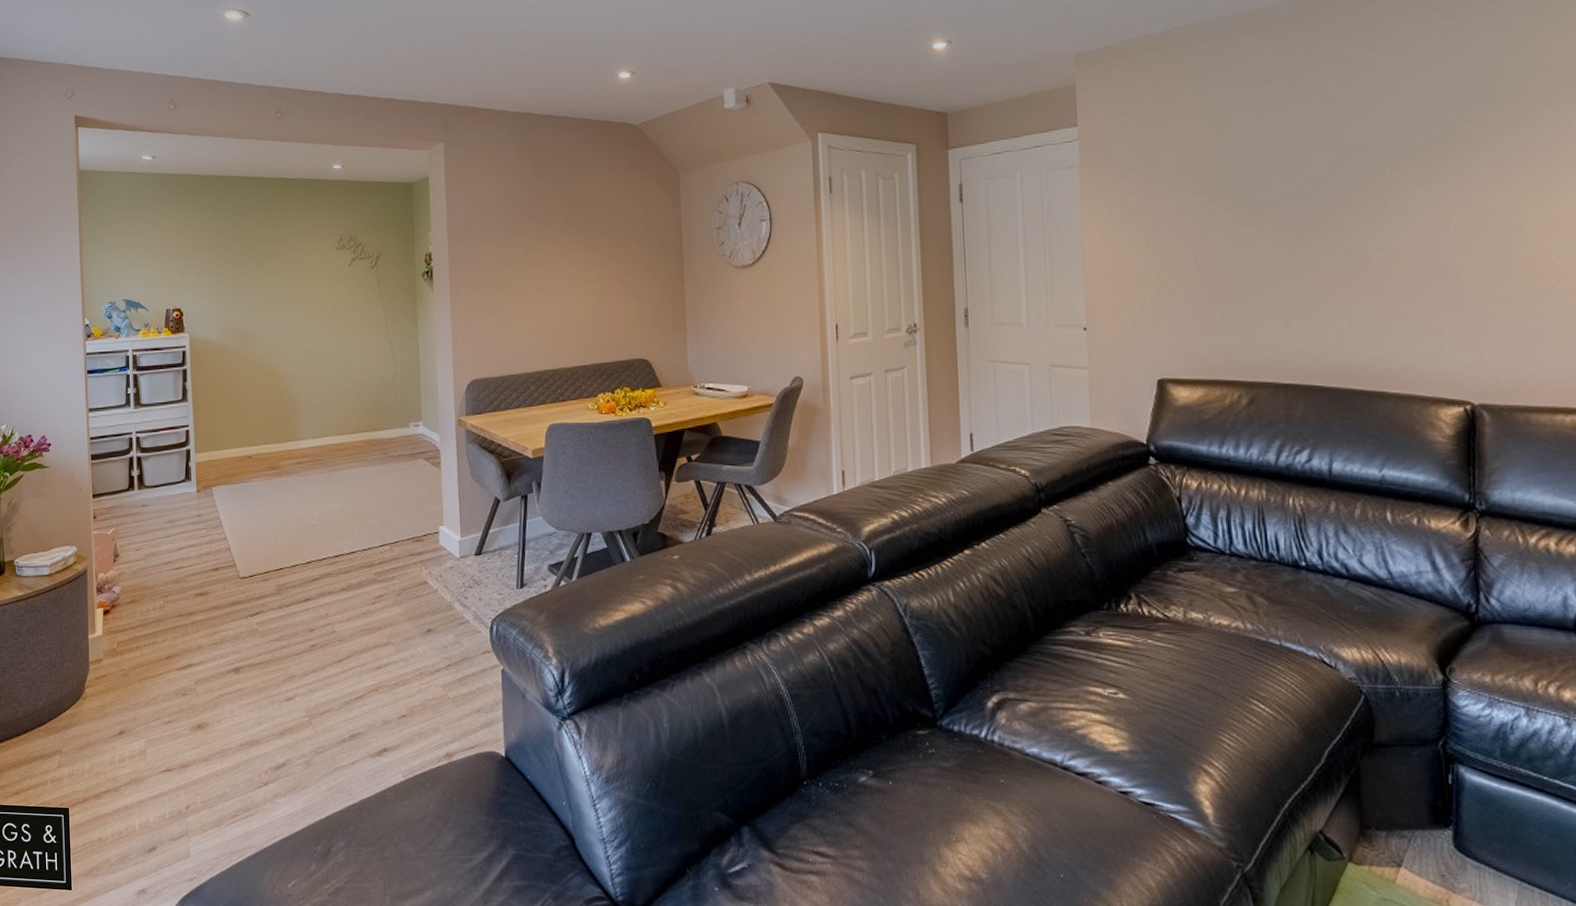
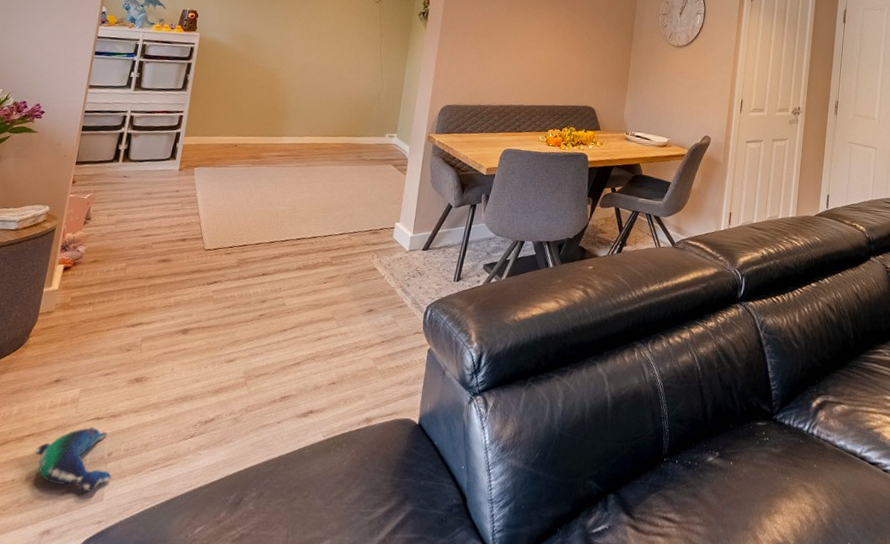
plush toy: none [113,779,194,849] -> present [34,426,112,493]

